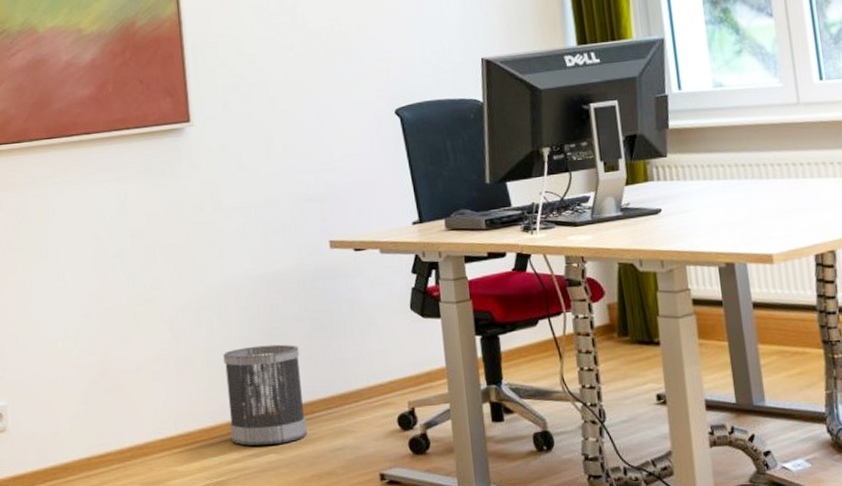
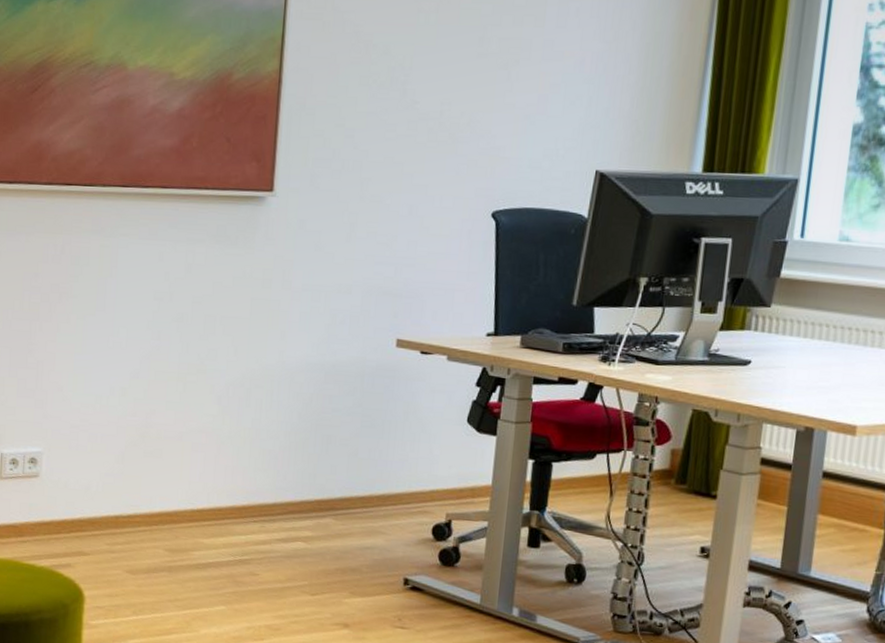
wastebasket: present [223,344,308,446] -> none [262,433,345,534]

